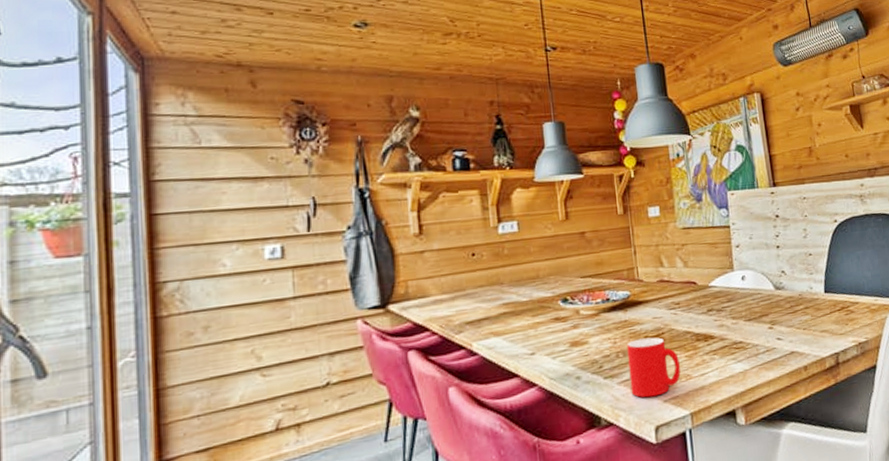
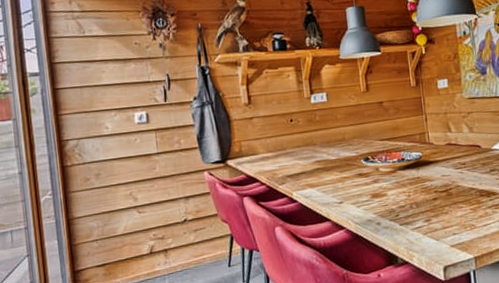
cup: present [626,337,681,398] -> none [419,192,466,243]

